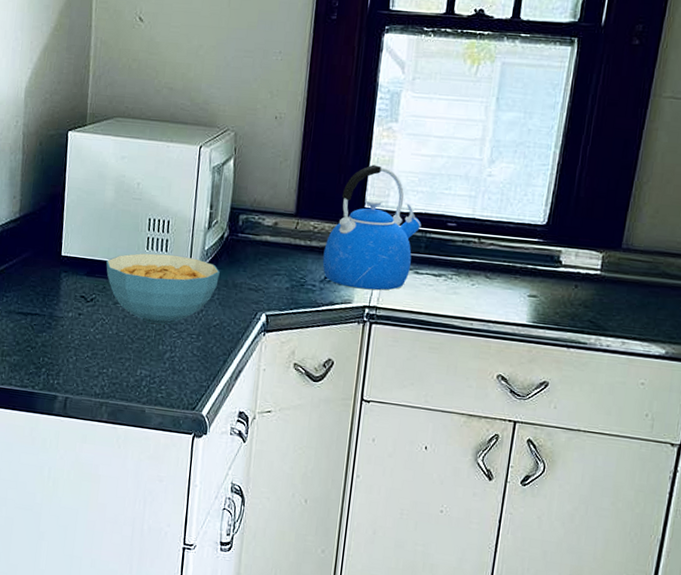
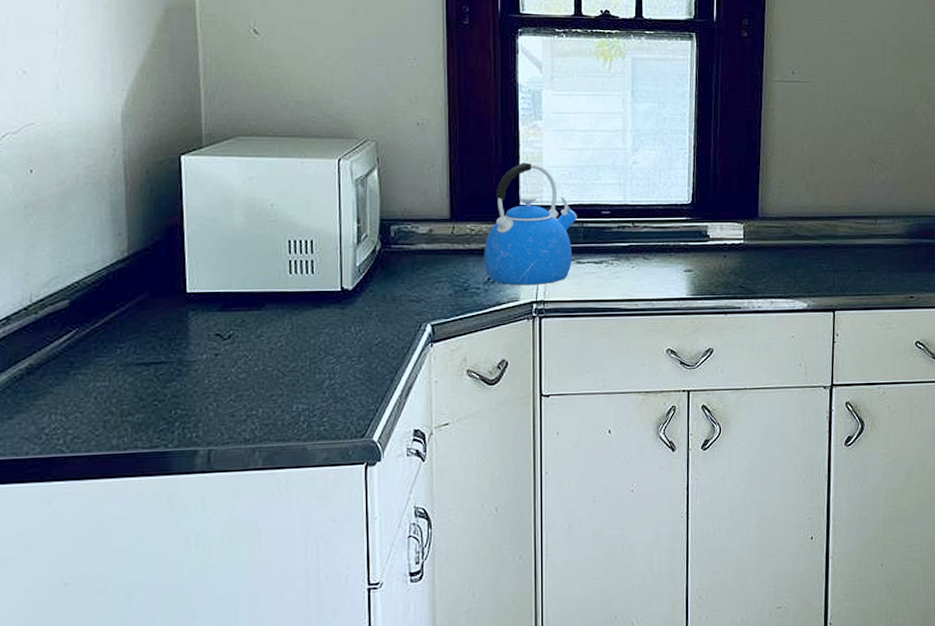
cereal bowl: present [106,253,220,325] -> none [243,275,376,352]

